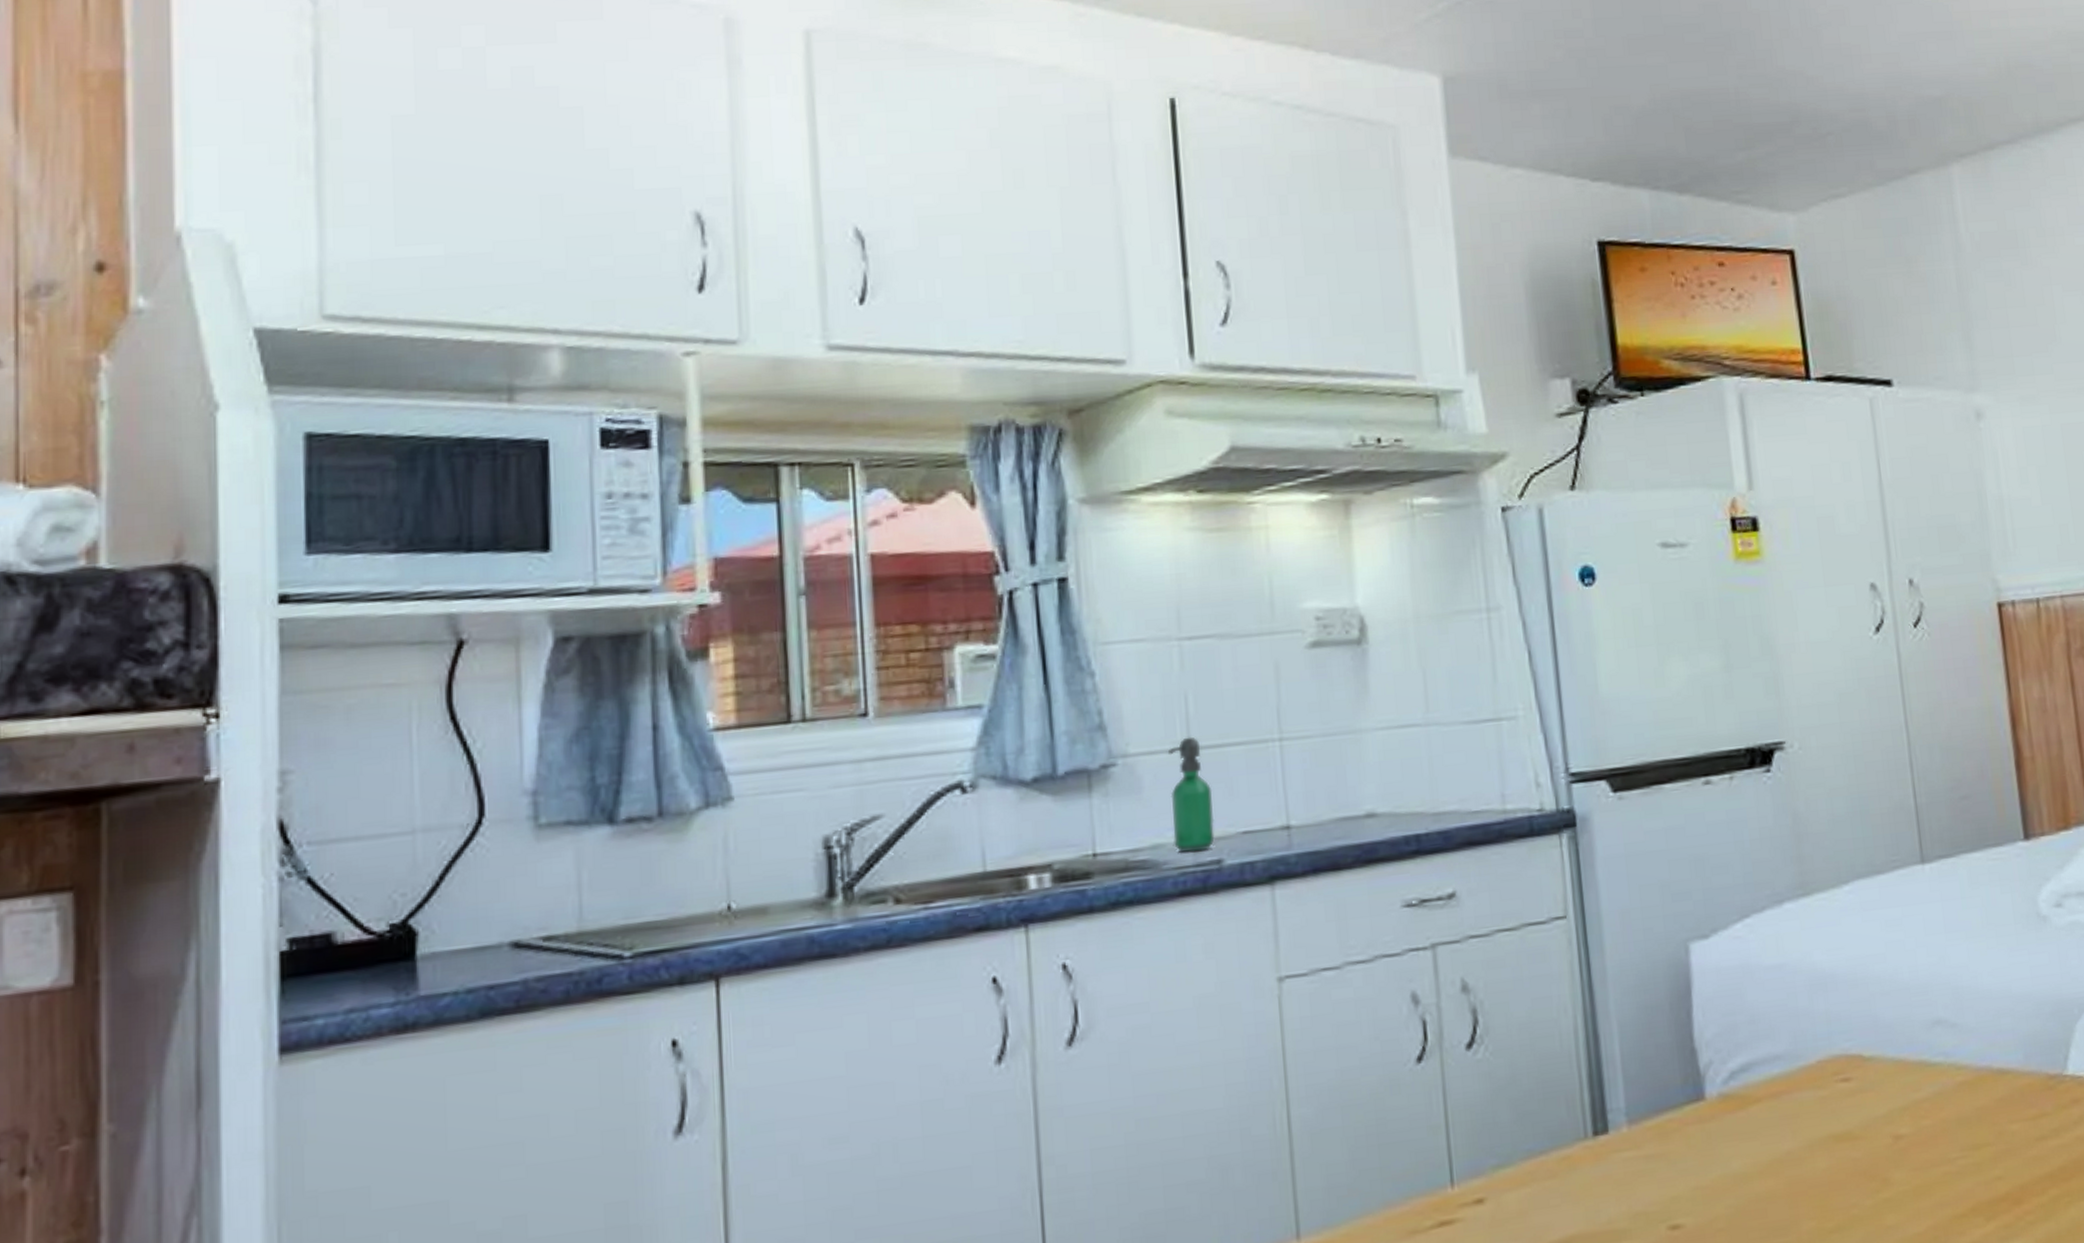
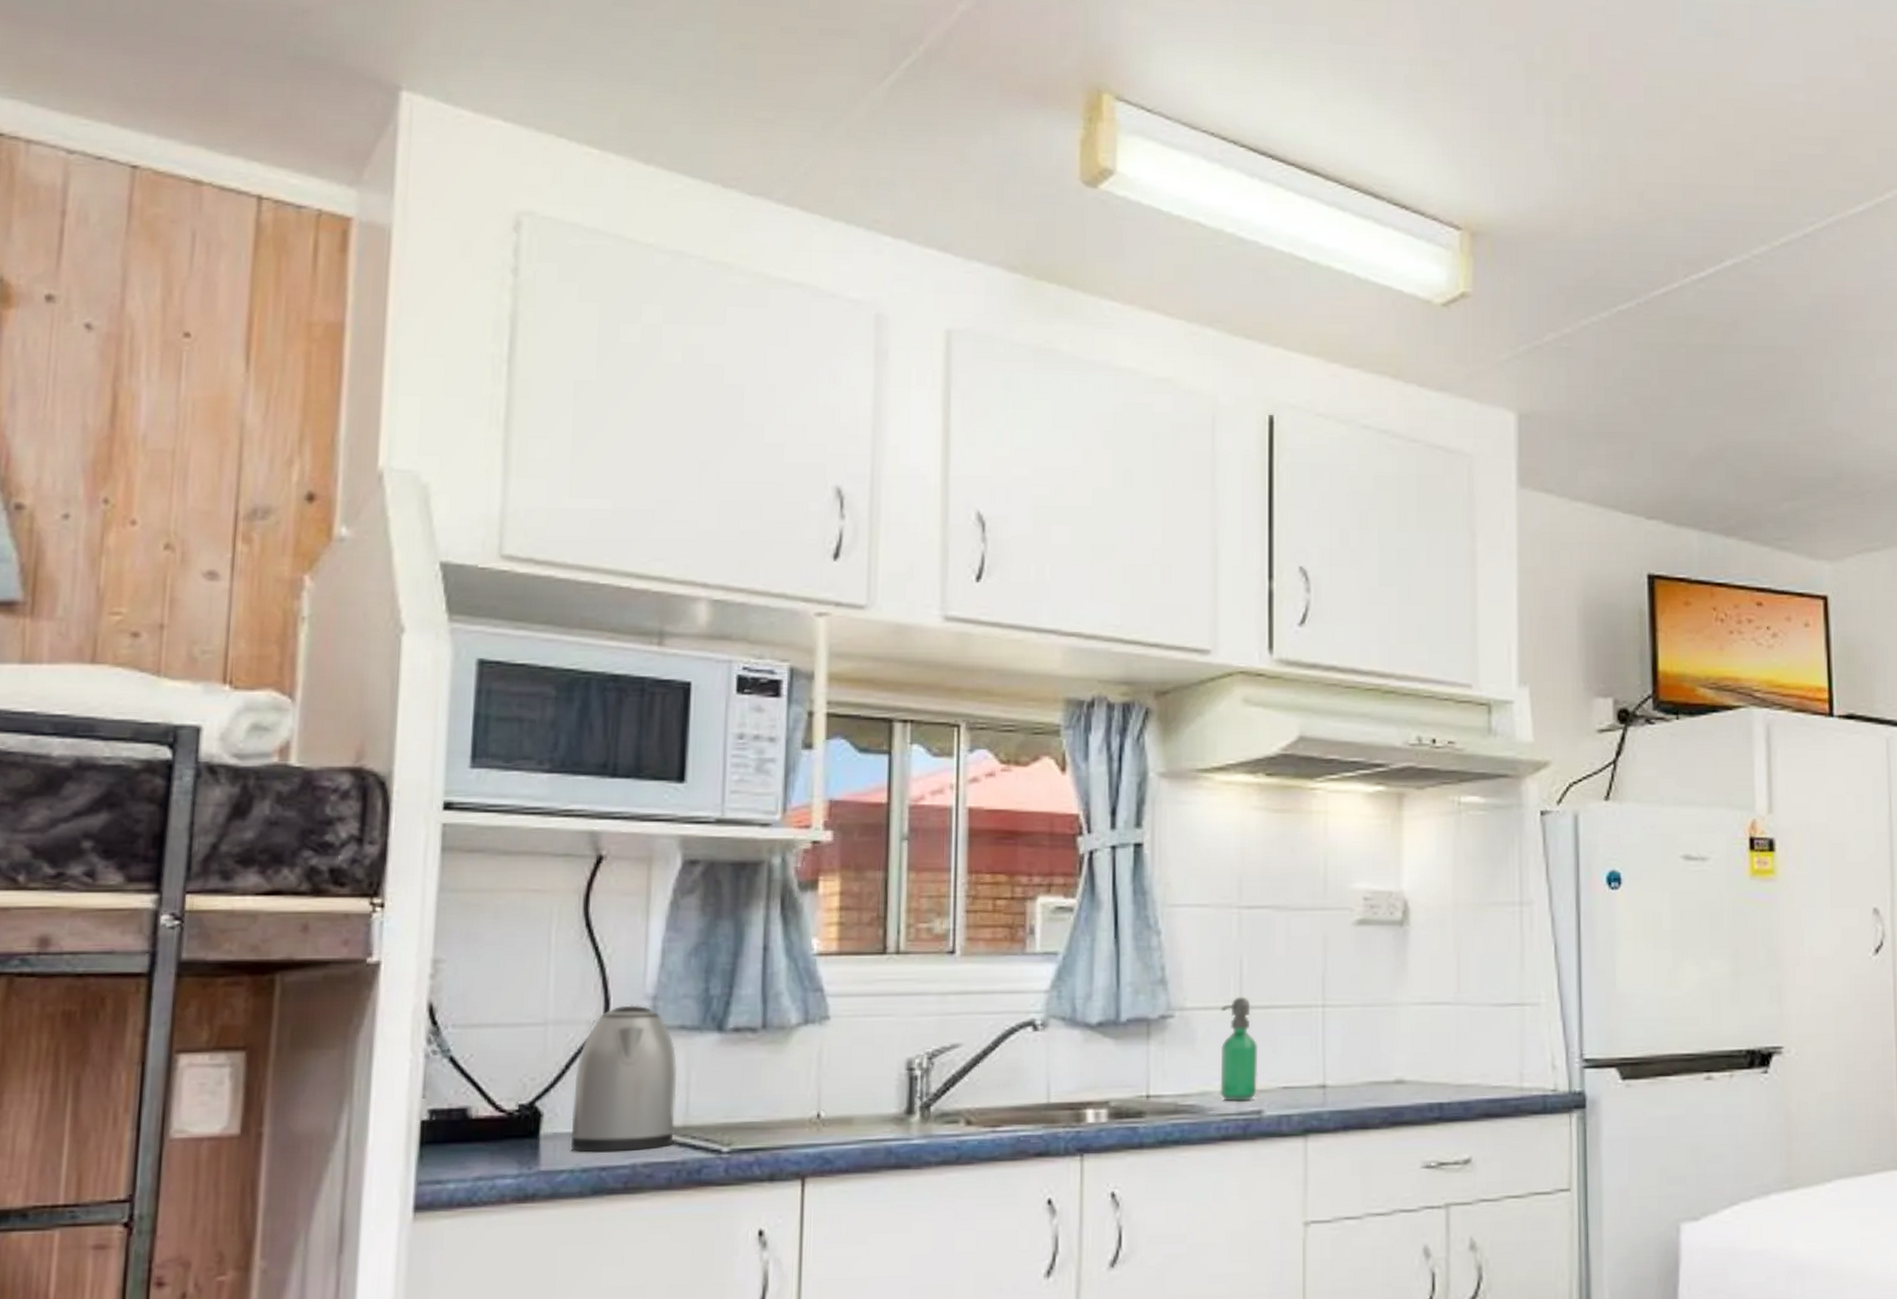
kettle: none [451,802,568,971] -> present [570,1005,678,1153]

